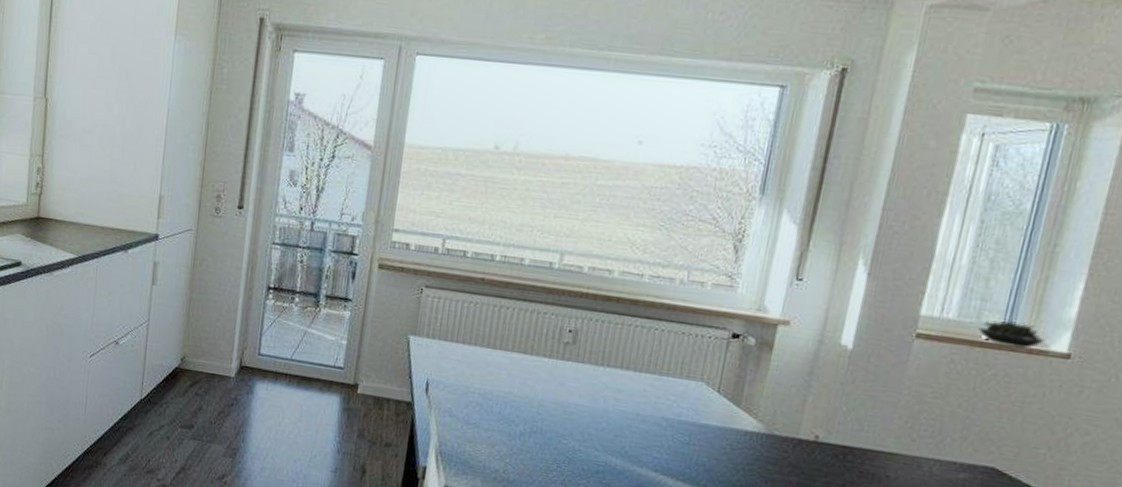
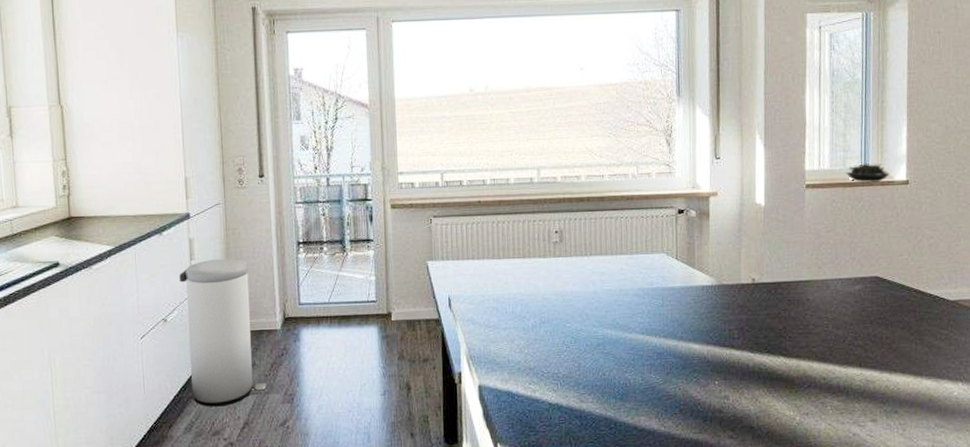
pedal bin: none [132,287,211,446] -> present [179,258,267,407]

